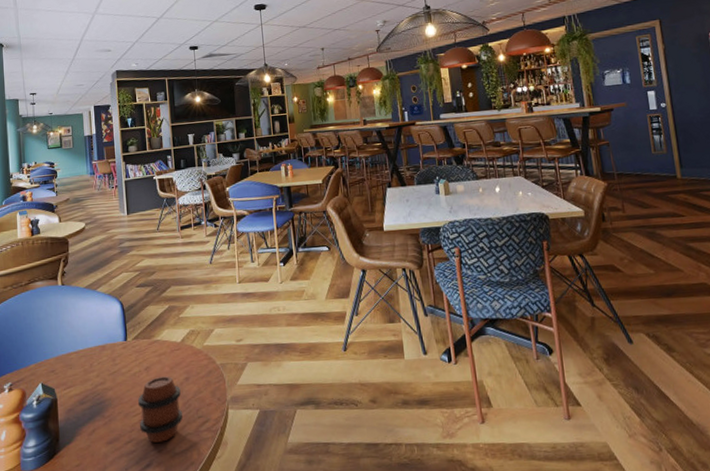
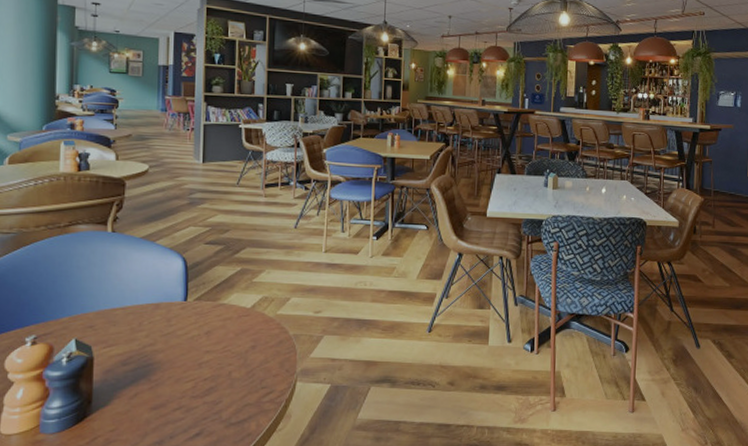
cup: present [138,376,183,443] -> none [193,343,245,411]

